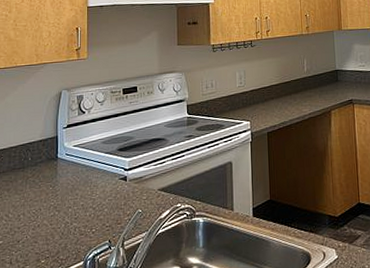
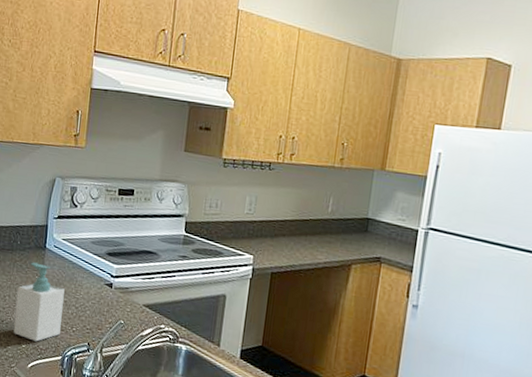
soap bottle: none [30,174,80,254] -> present [13,262,65,342]

